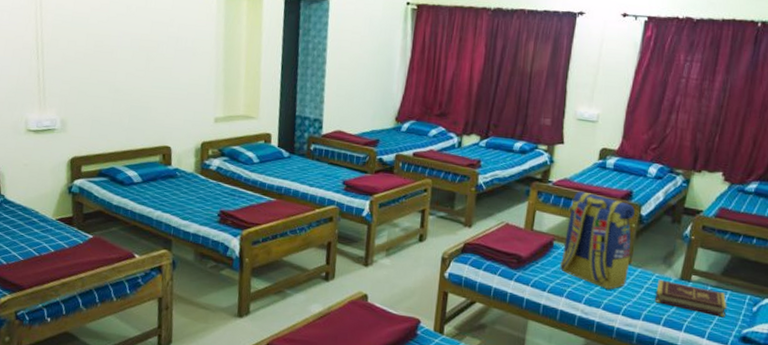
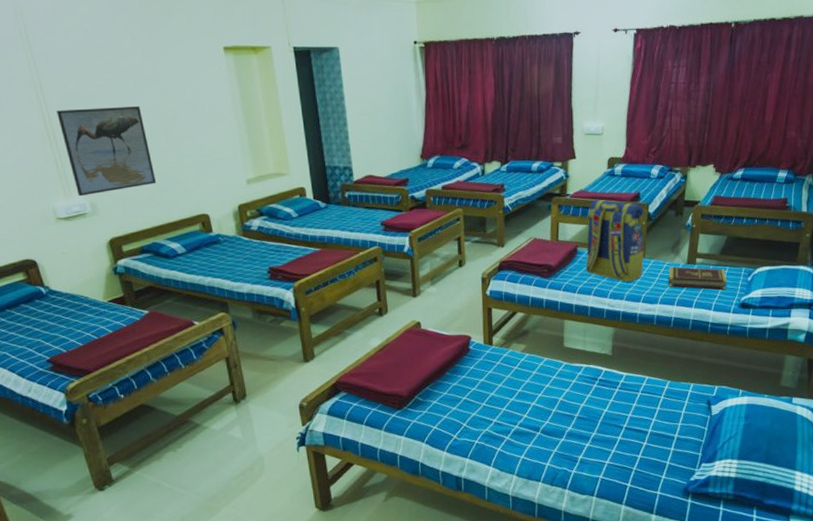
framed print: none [49,27,128,112] -> present [57,105,157,197]

